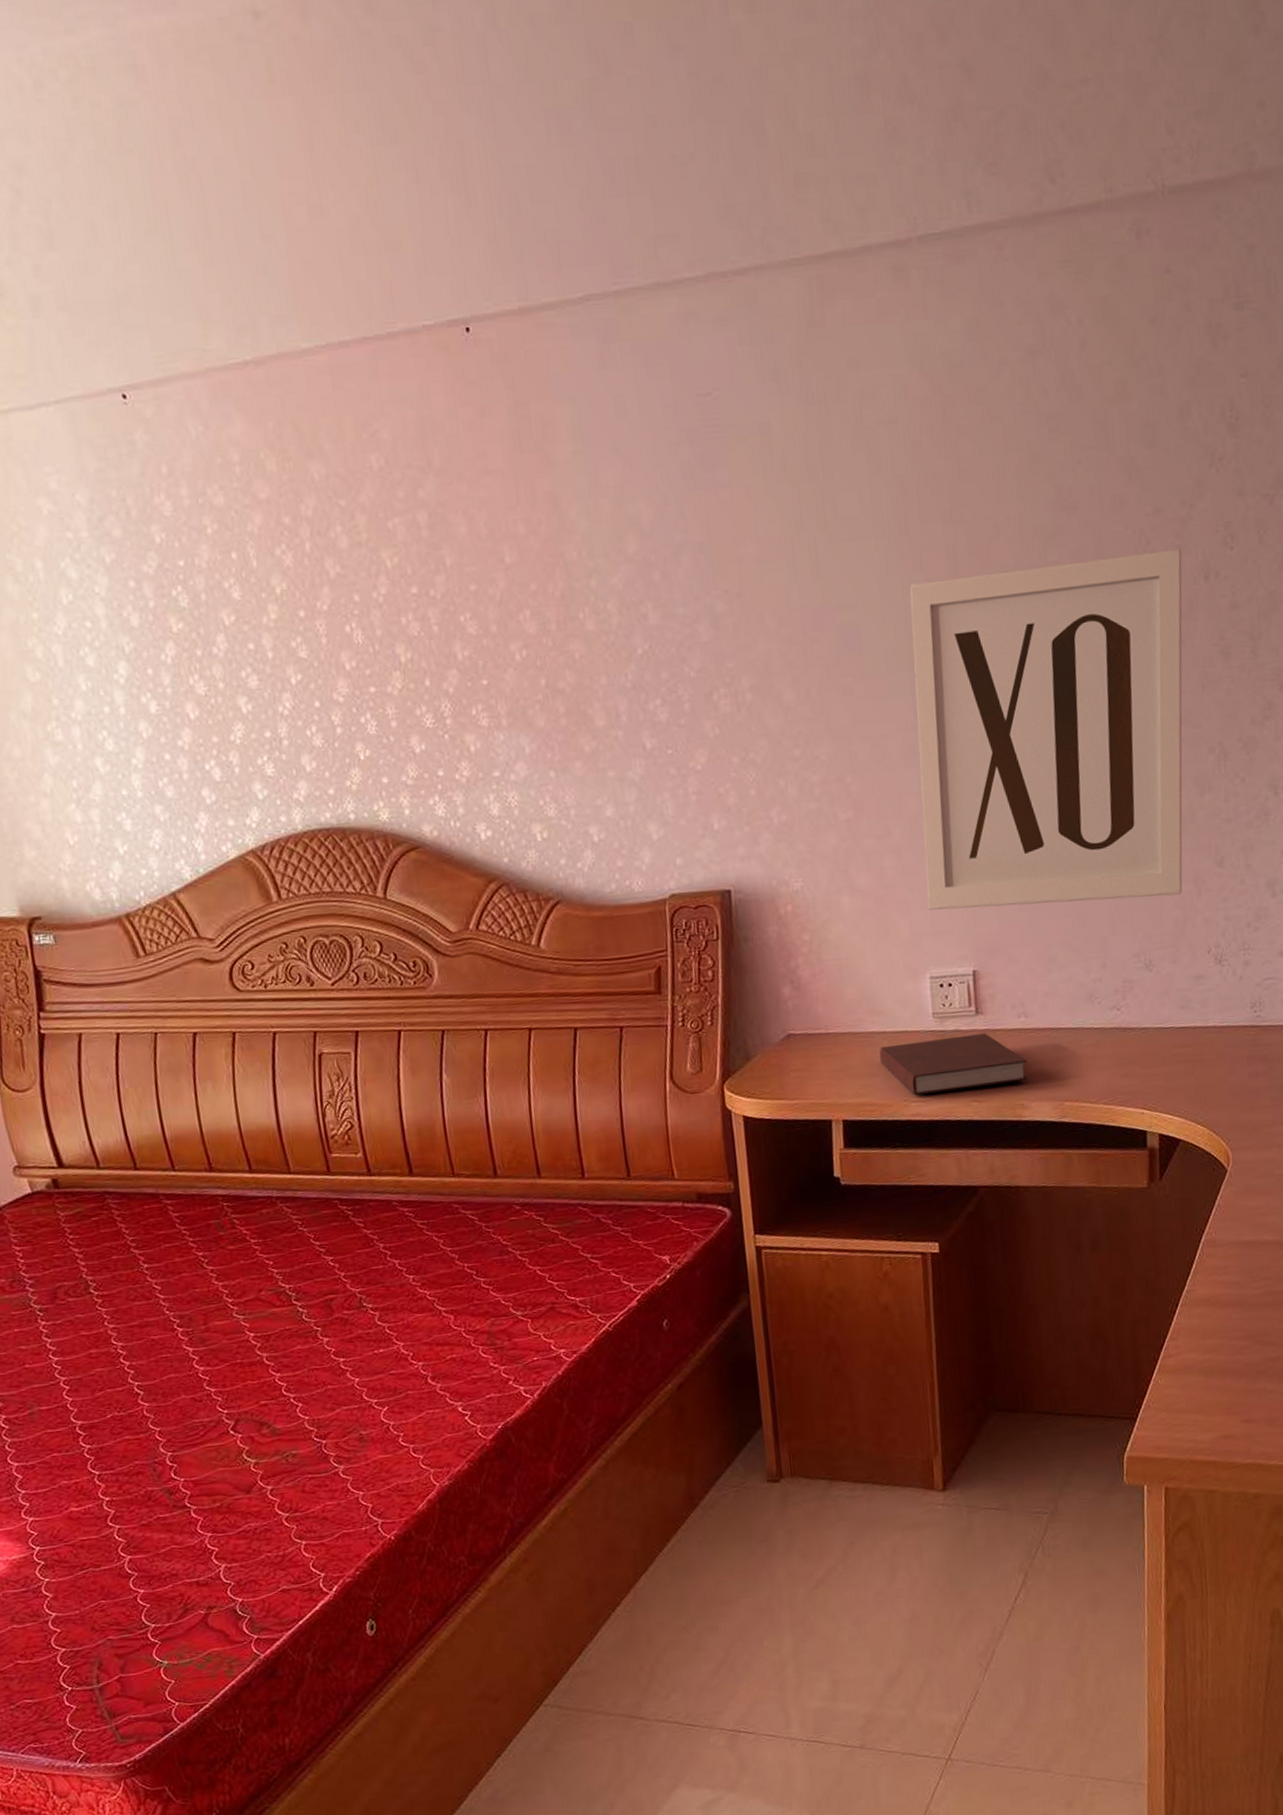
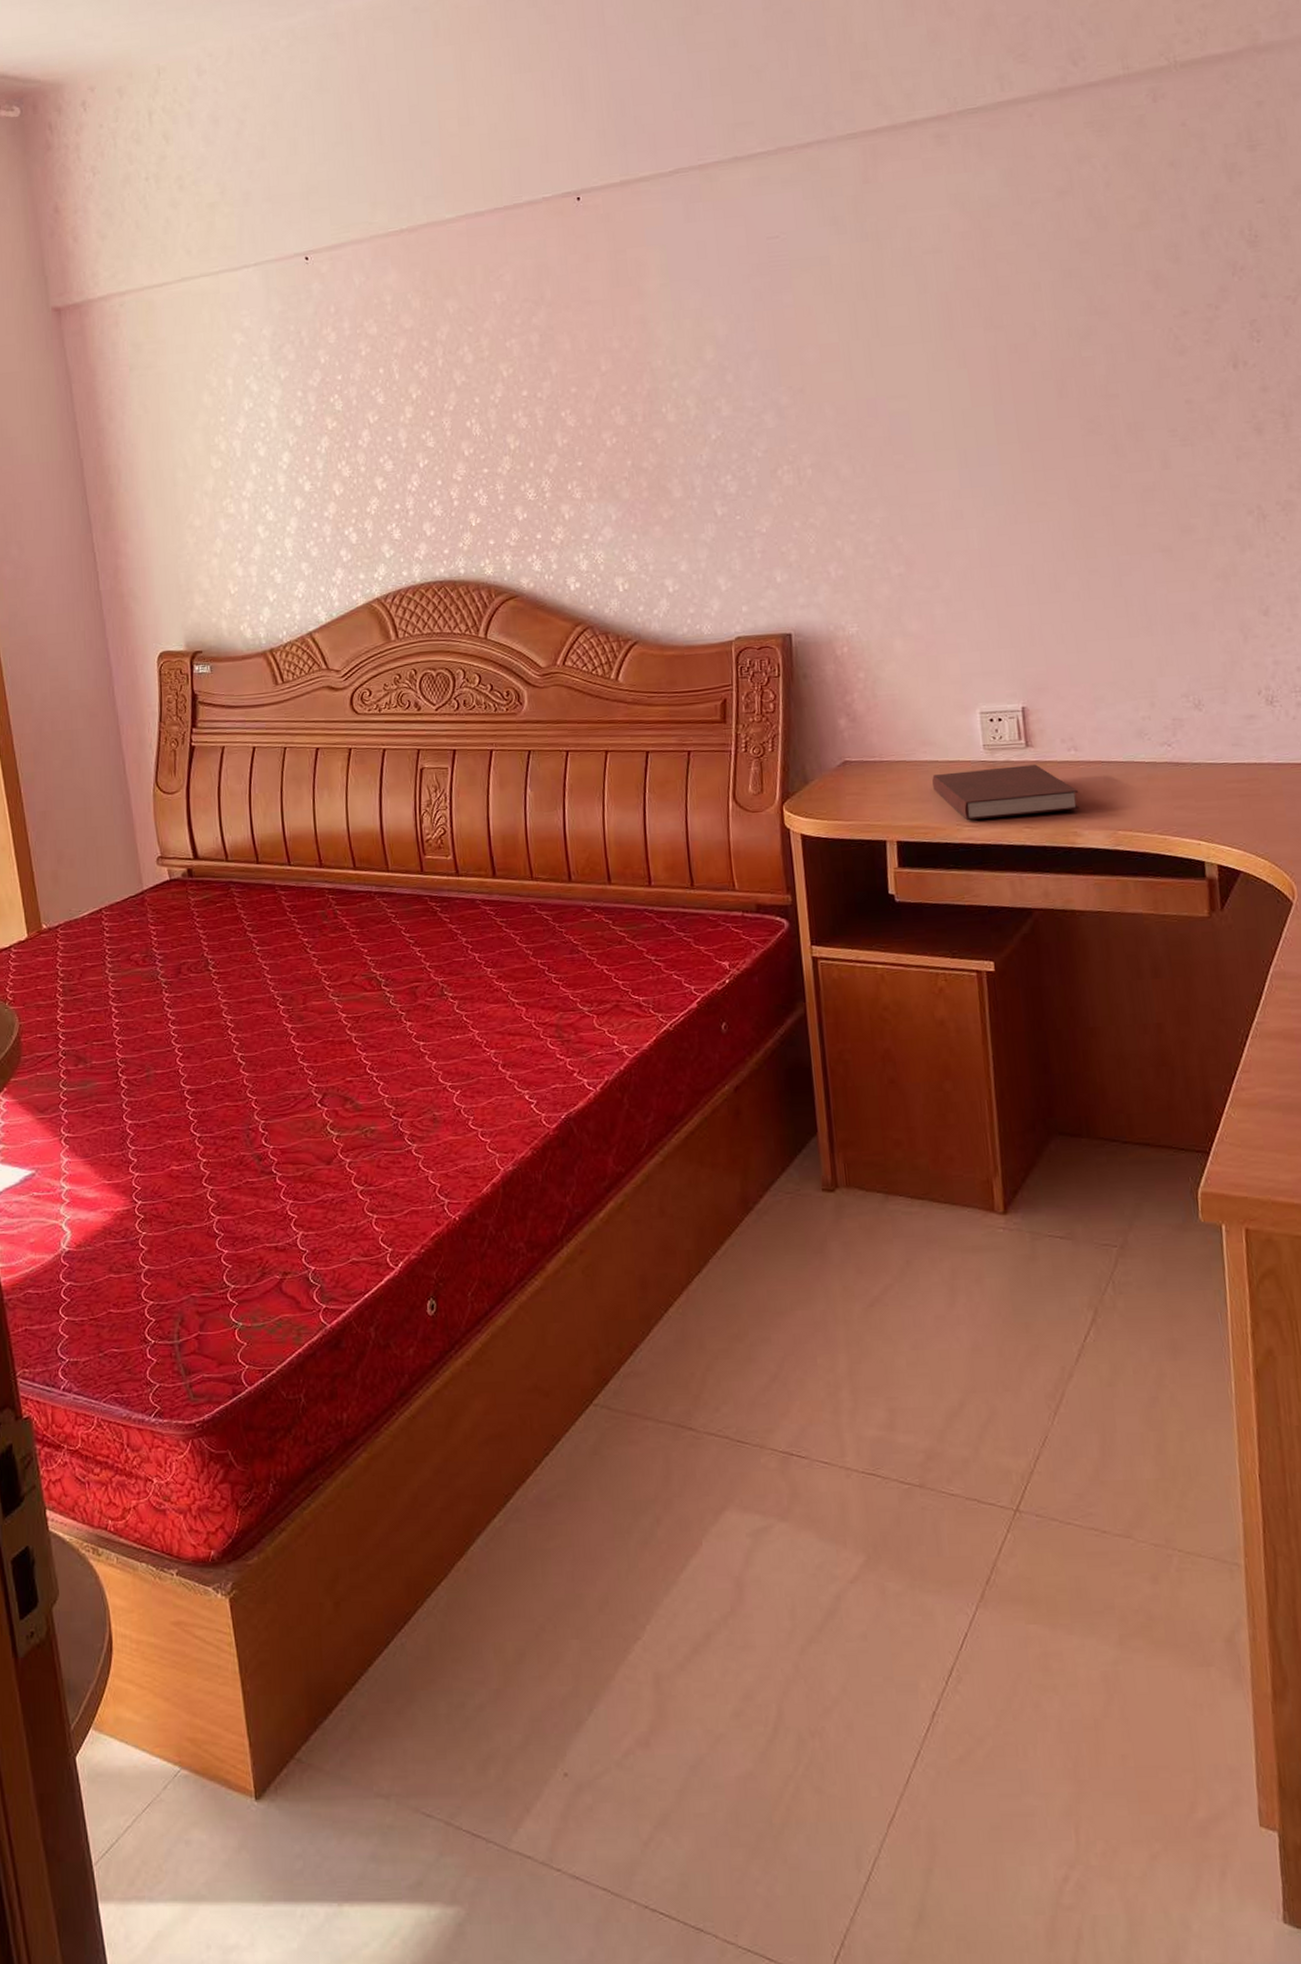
wall art: present [910,548,1183,910] -> none [955,343,1228,653]

